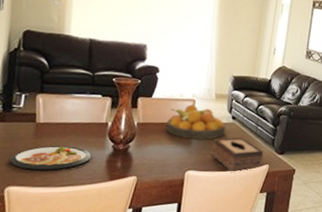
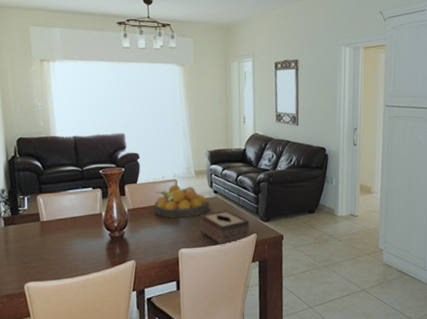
dish: present [9,145,92,171] -> none [24,239,93,266]

